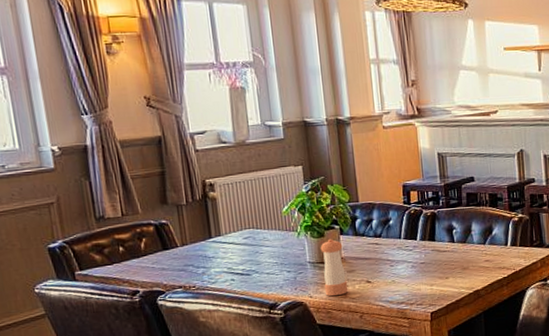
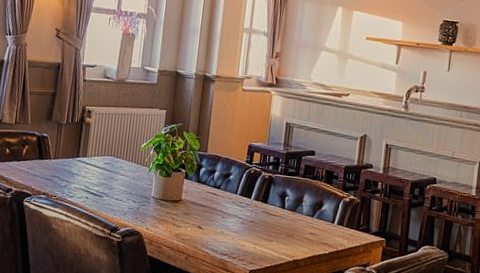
pepper shaker: present [320,238,349,297] -> none [160,180,185,234]

